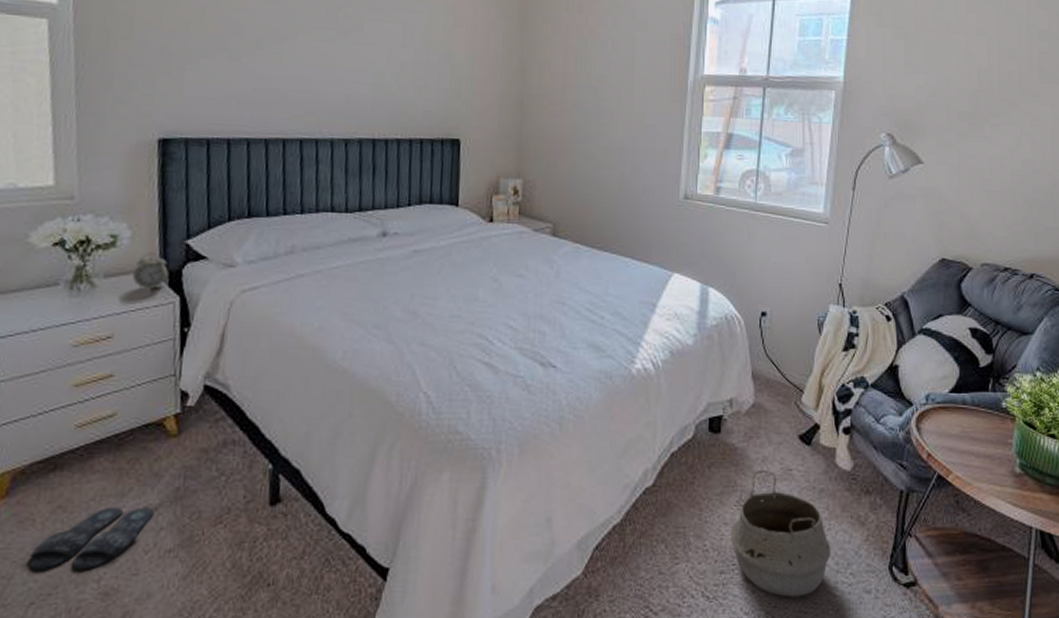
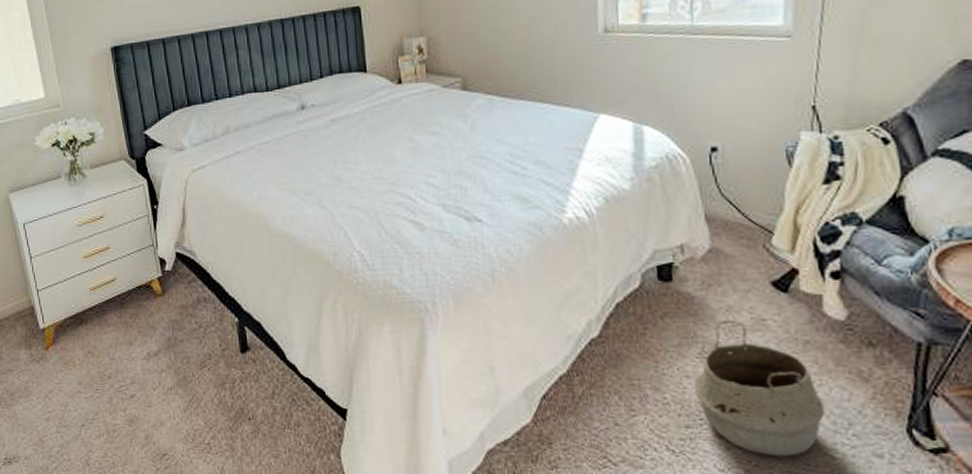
slippers: present [29,506,155,571] -> none [75,352,156,402]
alarm clock: present [132,253,168,290] -> none [109,145,135,176]

